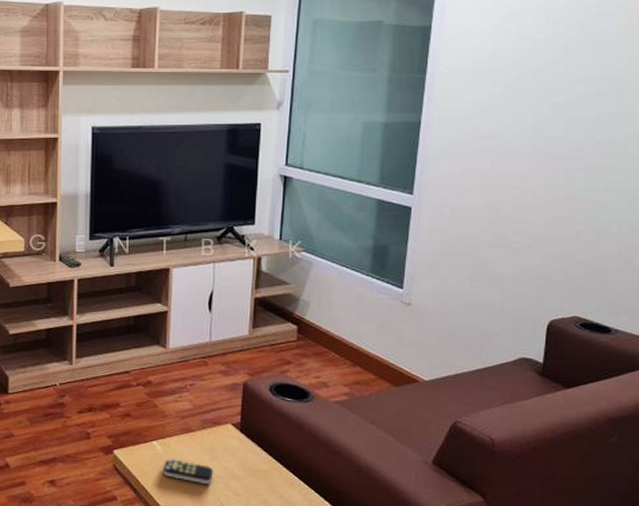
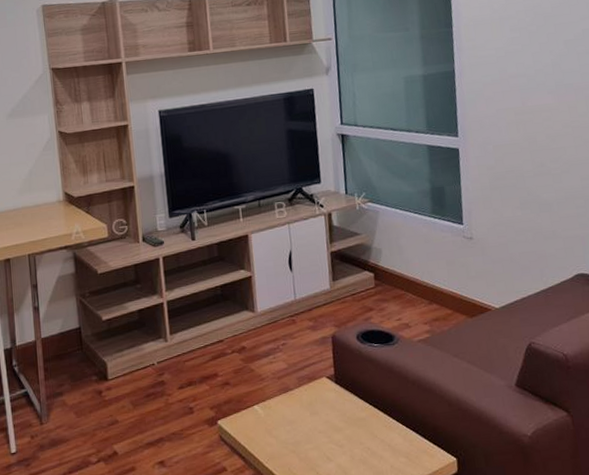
remote control: present [162,458,214,485] -> none [267,420,317,442]

